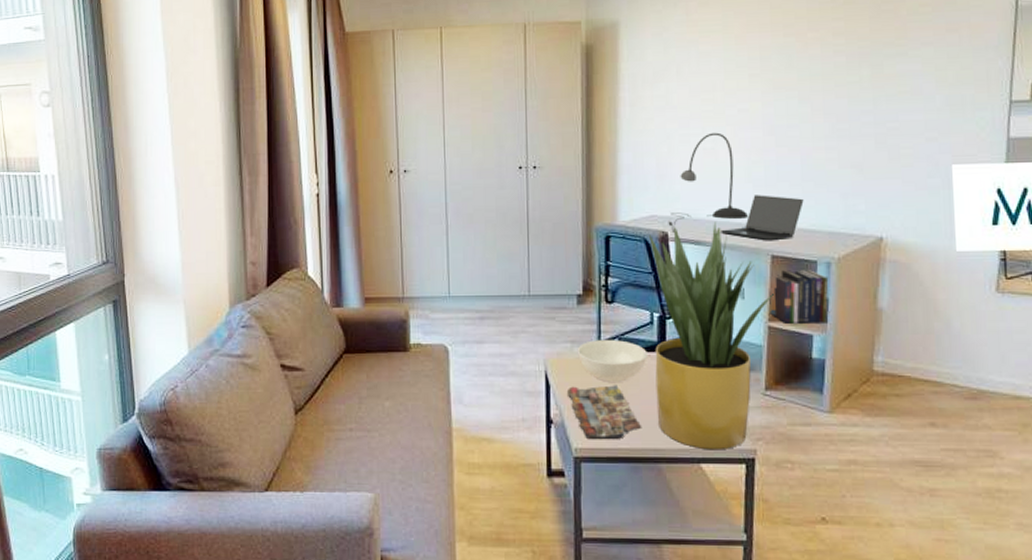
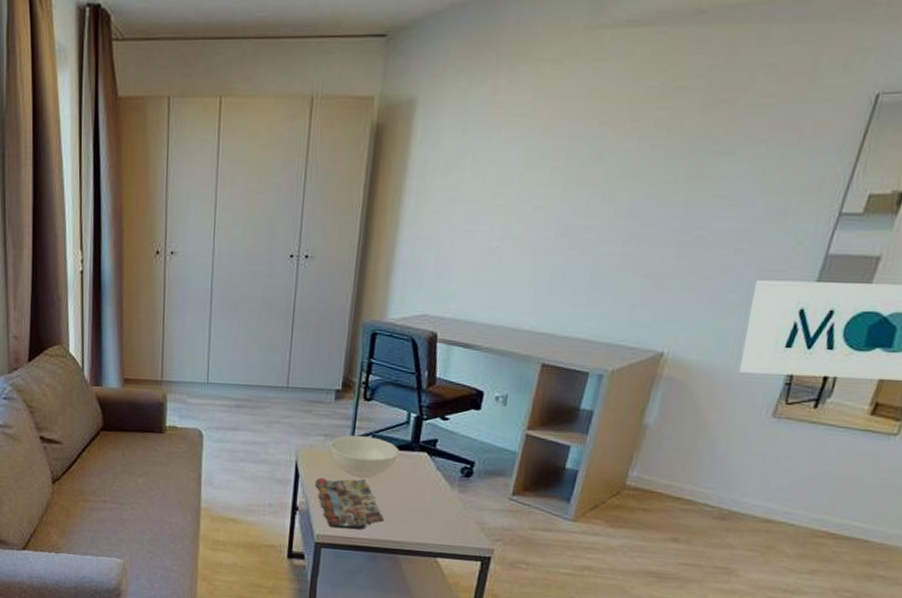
planter: present [649,222,774,450] -> none [400,325,537,547]
desk lamp: present [668,132,749,233] -> none [439,230,526,334]
laptop: present [721,195,804,241] -> none [493,300,587,349]
books: present [769,270,829,323] -> none [530,380,598,435]

